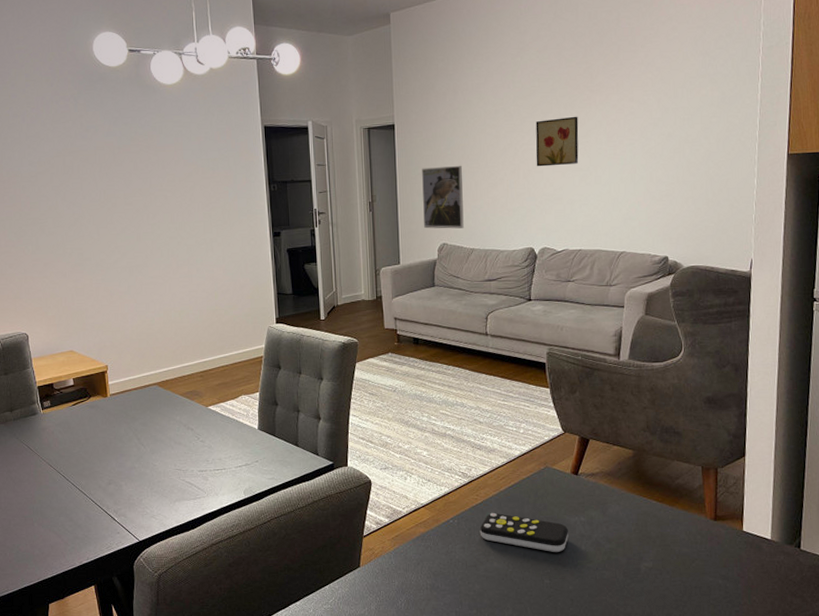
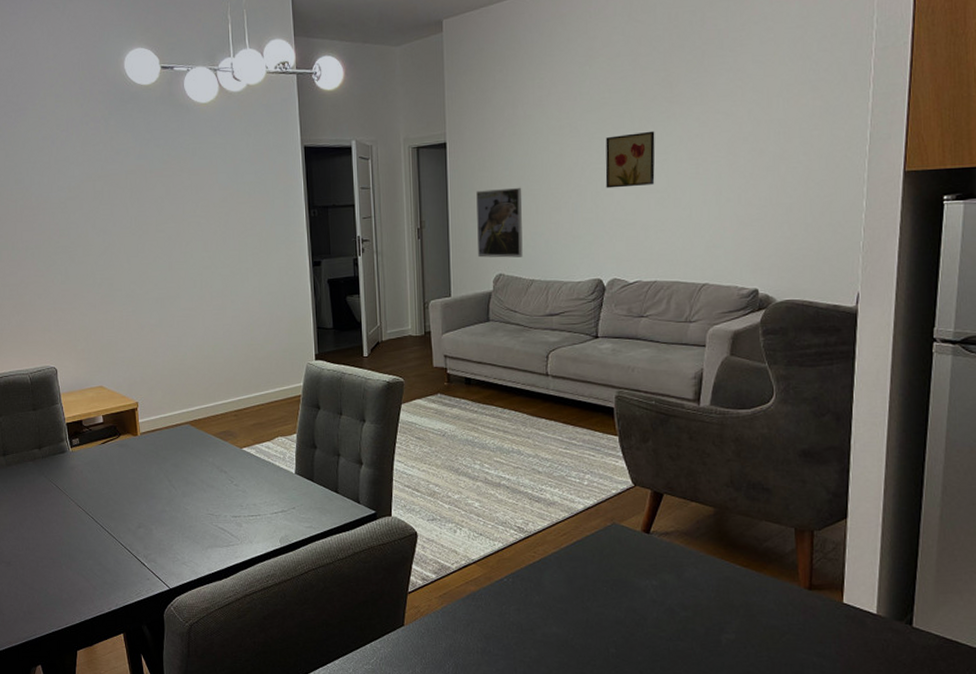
remote control: present [479,512,568,552] -> none [537,571,638,618]

